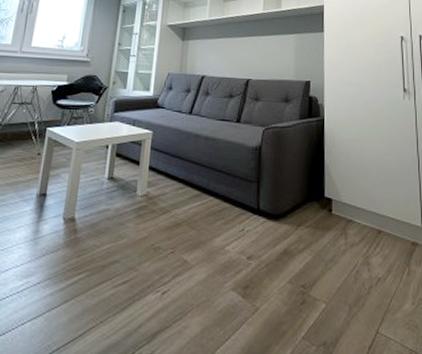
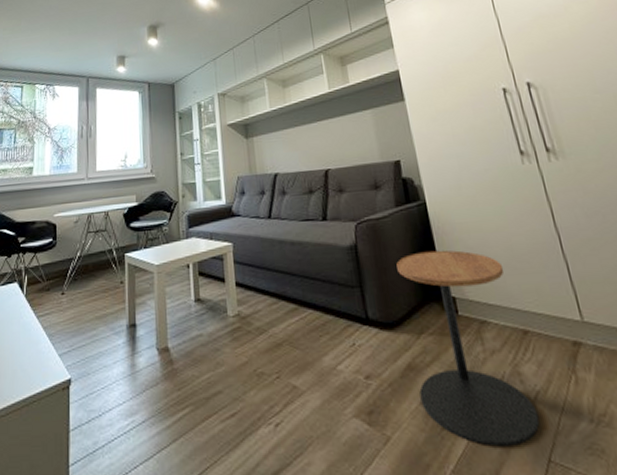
side table: none [289,159,376,320] -> present [396,250,540,447]

